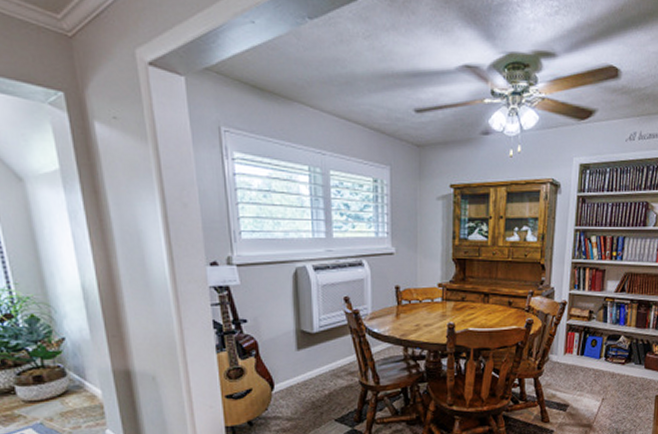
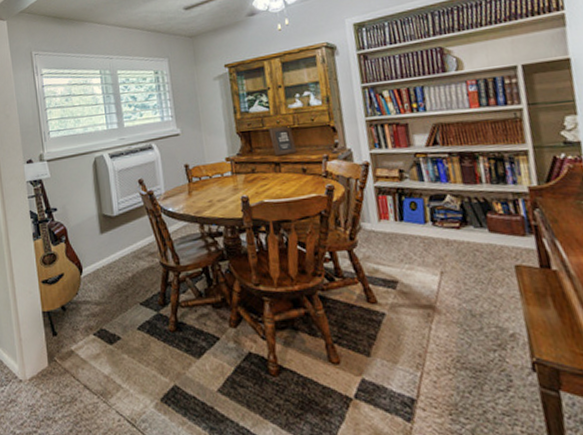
picture frame: none [484,257,507,287] -> present [268,125,298,157]

